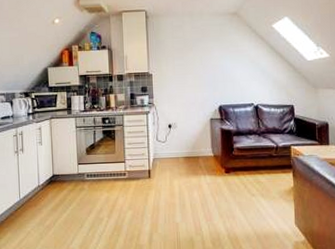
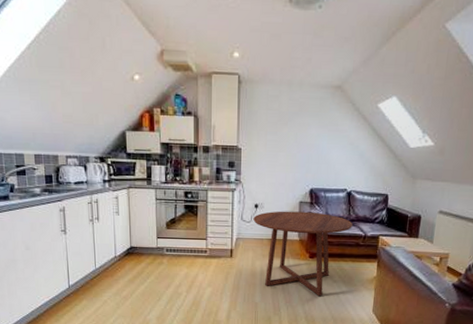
round table: none [168,127,263,212] -> present [253,211,353,297]

